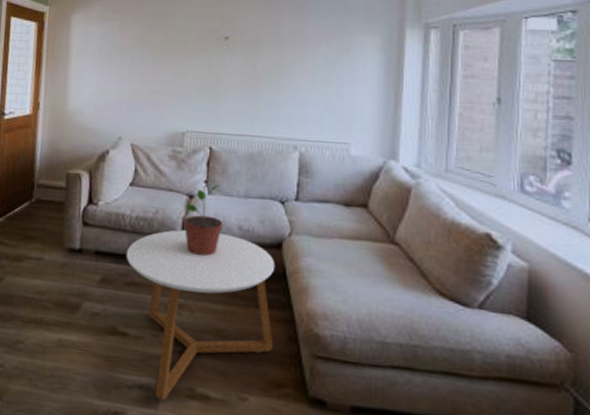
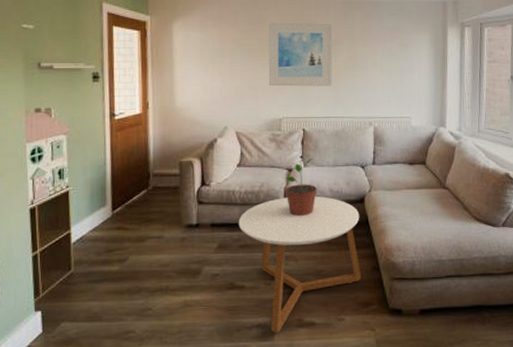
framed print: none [172,18,252,97] -> present [268,23,332,87]

